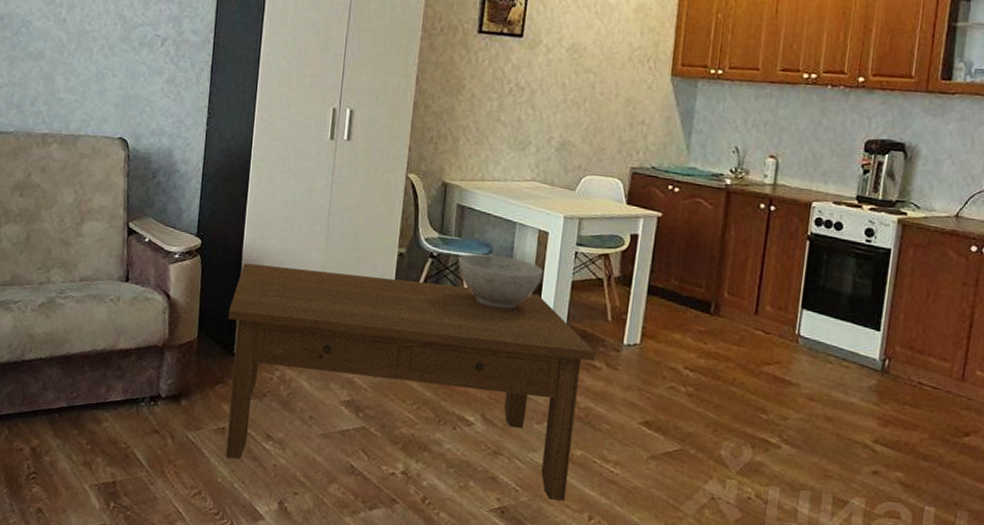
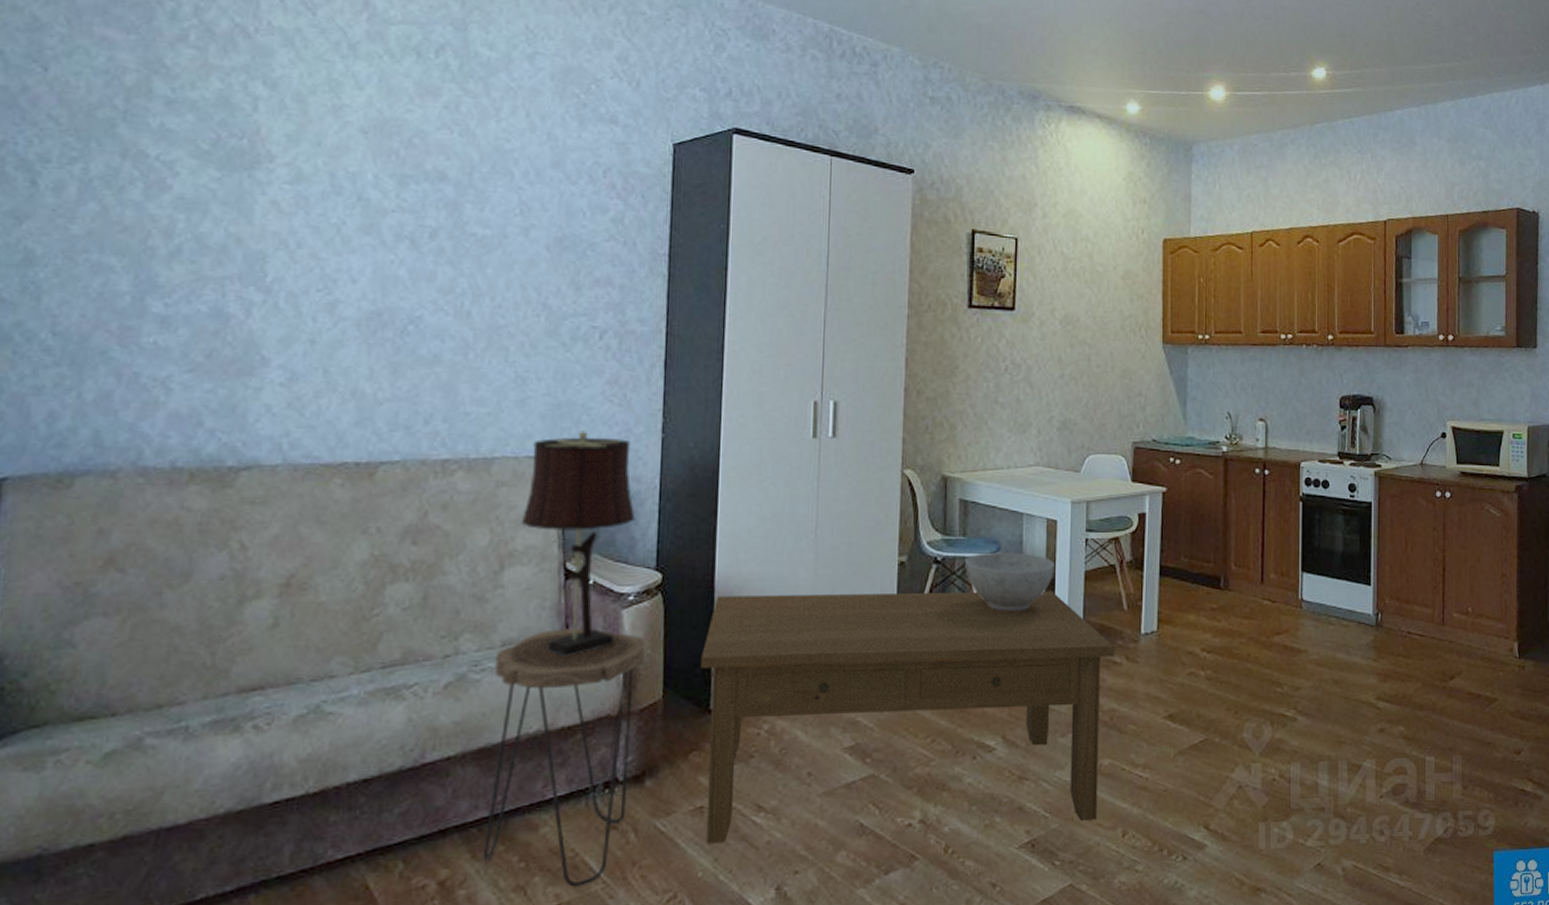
side table: none [62,273,186,471] -> present [483,628,645,887]
table lamp: none [97,119,183,296] -> present [521,430,636,658]

